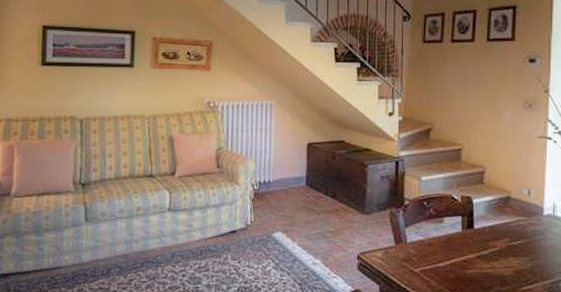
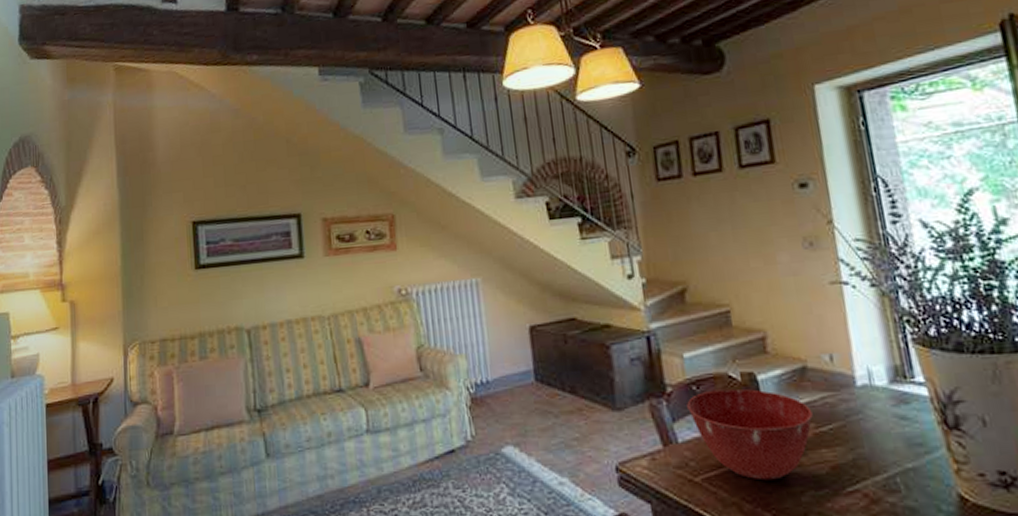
mixing bowl: none [418,206,508,276] -> present [687,388,813,481]

